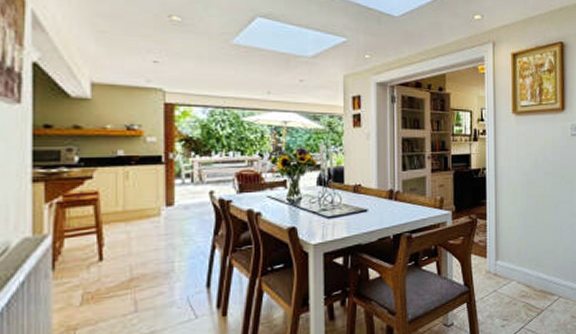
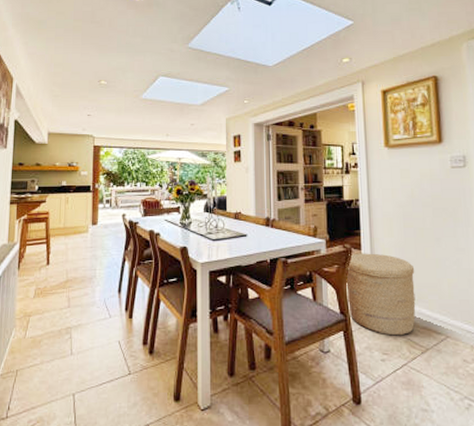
basket: none [471,222,535,302] -> present [346,253,416,336]

